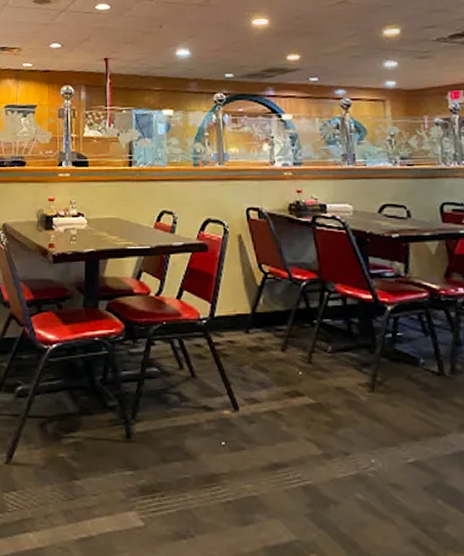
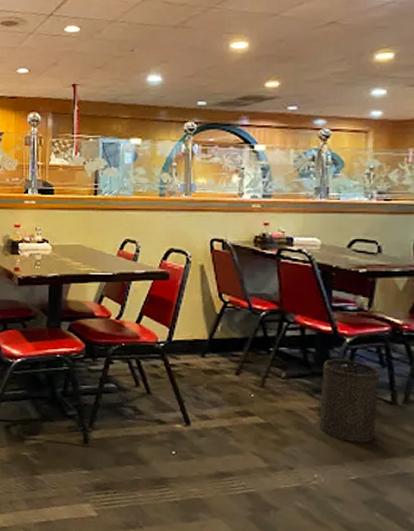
trash can: none [368,329,427,421] -> present [319,359,380,444]

